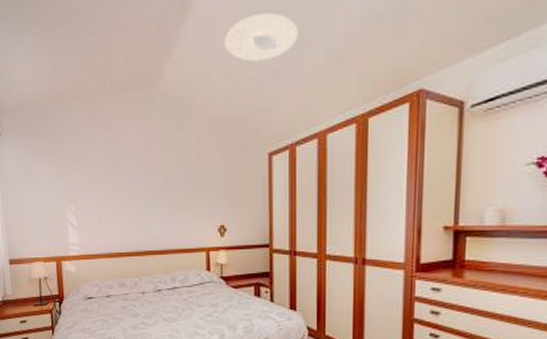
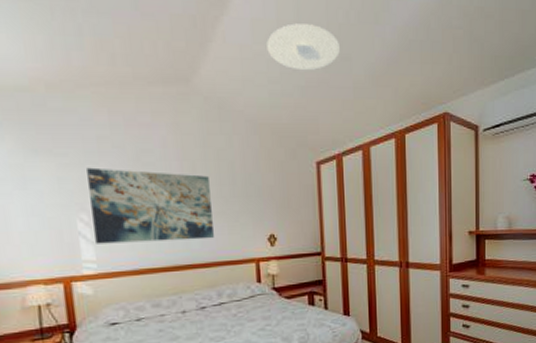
wall art: none [75,166,170,230] -> present [87,167,214,244]

